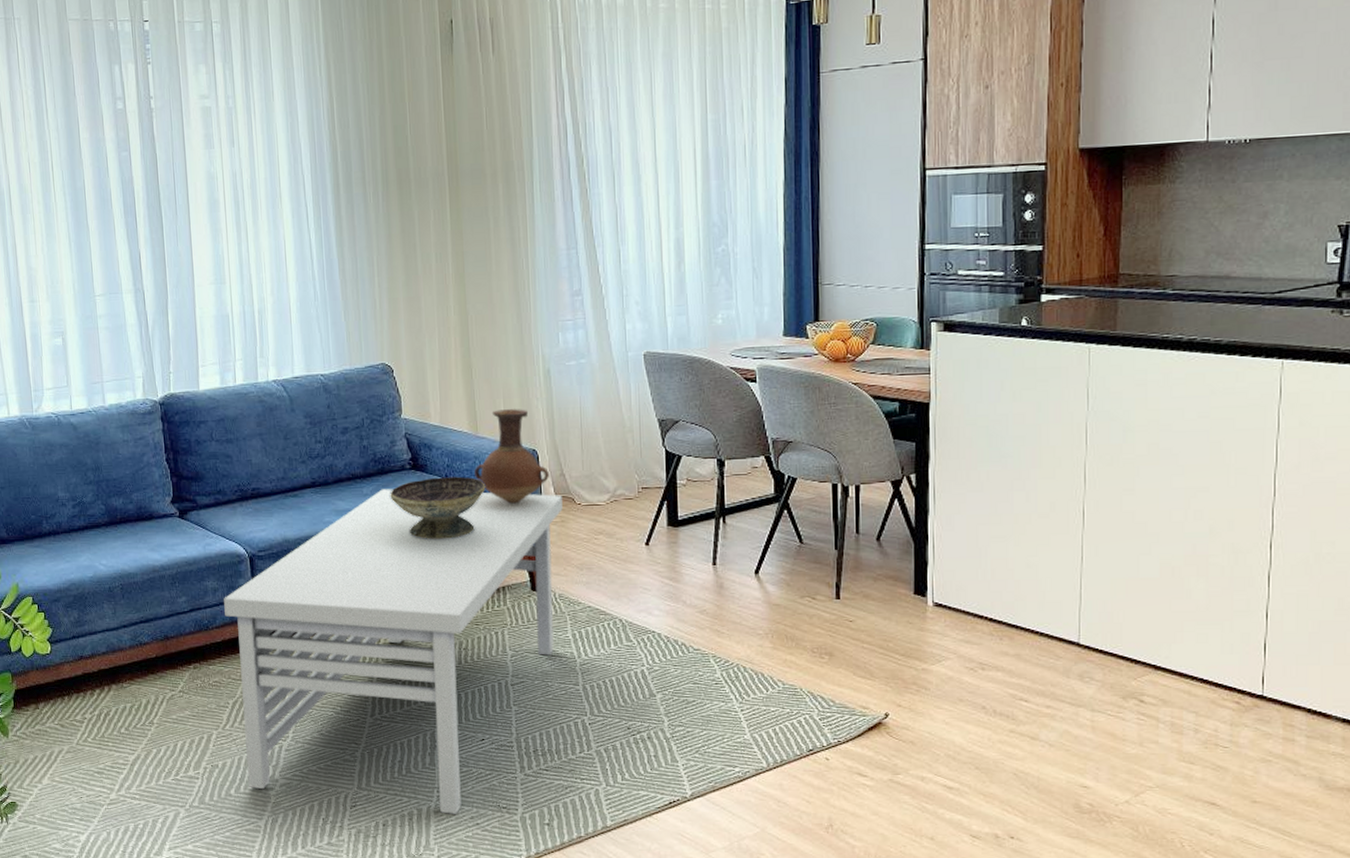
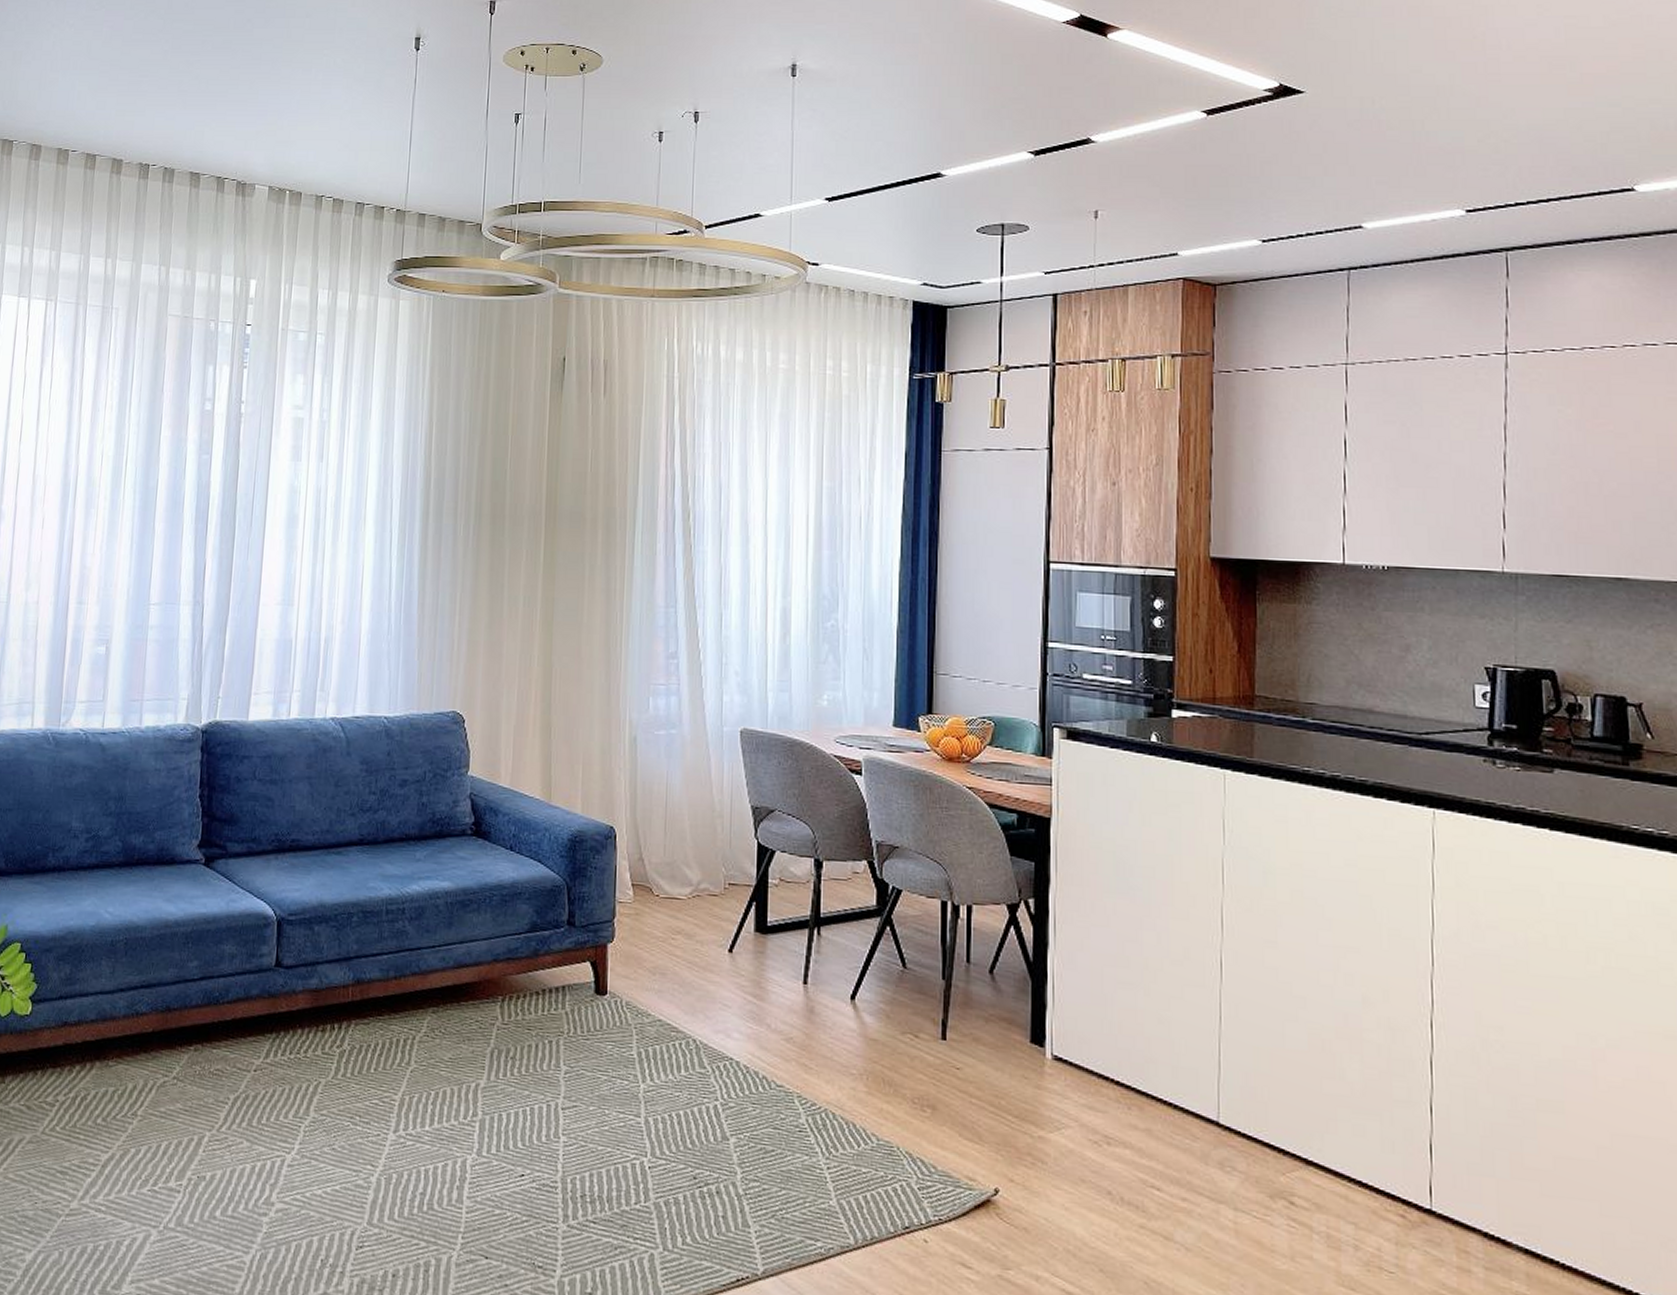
coffee table: present [224,489,563,814] -> none [238,855,639,1270]
decorative bowl: present [390,476,486,539] -> none [445,848,554,923]
vase: present [474,408,549,504] -> none [543,776,626,888]

